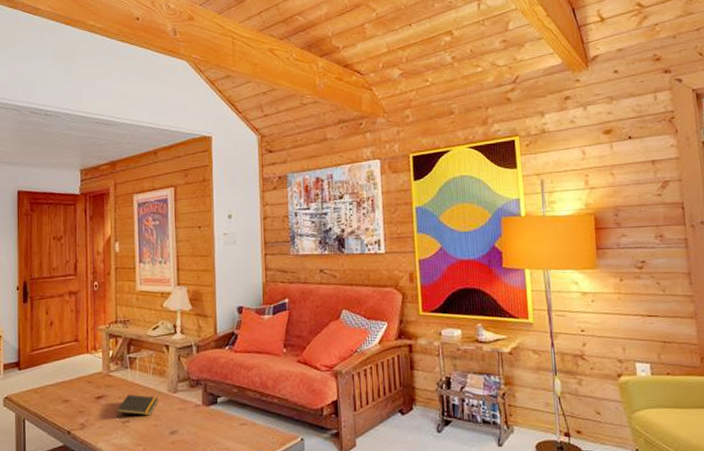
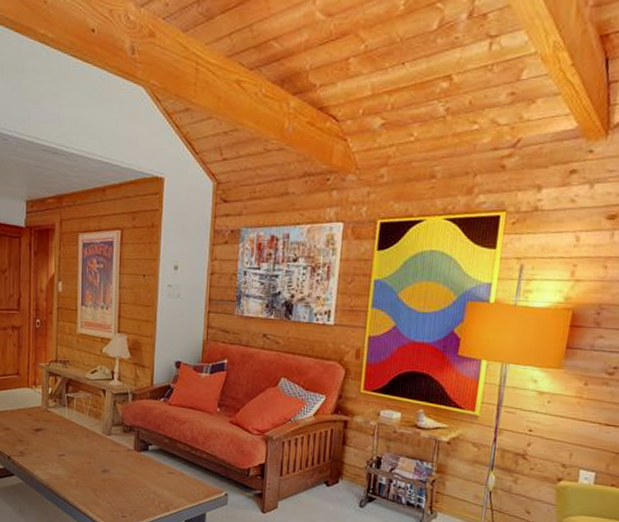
notepad: present [116,394,159,418] -> none [53,430,93,453]

